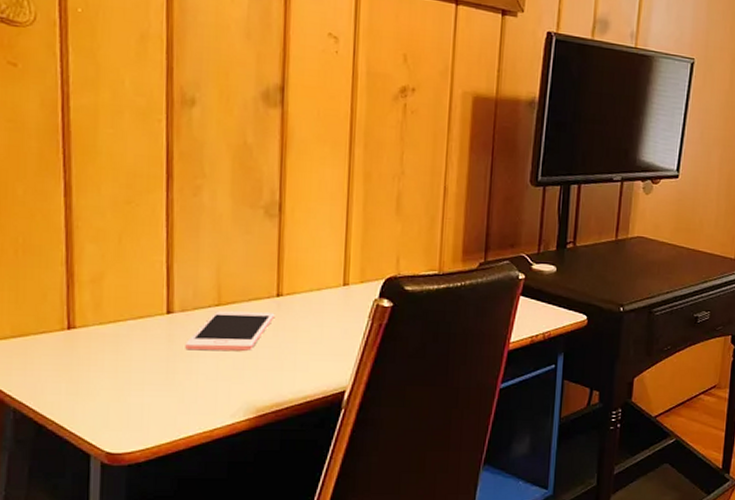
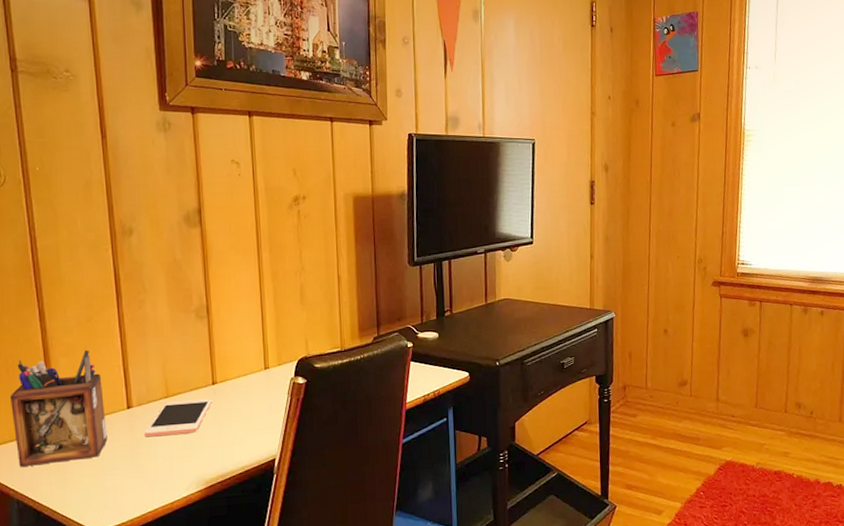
desk organizer: none [16,238,139,370] -> present [10,350,108,467]

